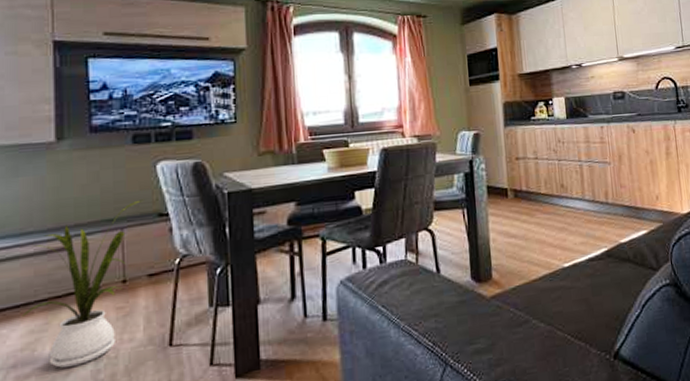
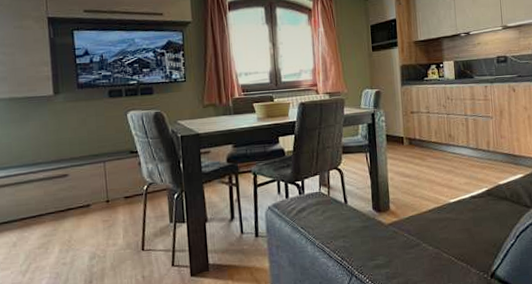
house plant: present [22,199,144,368] -> none [37,140,119,262]

